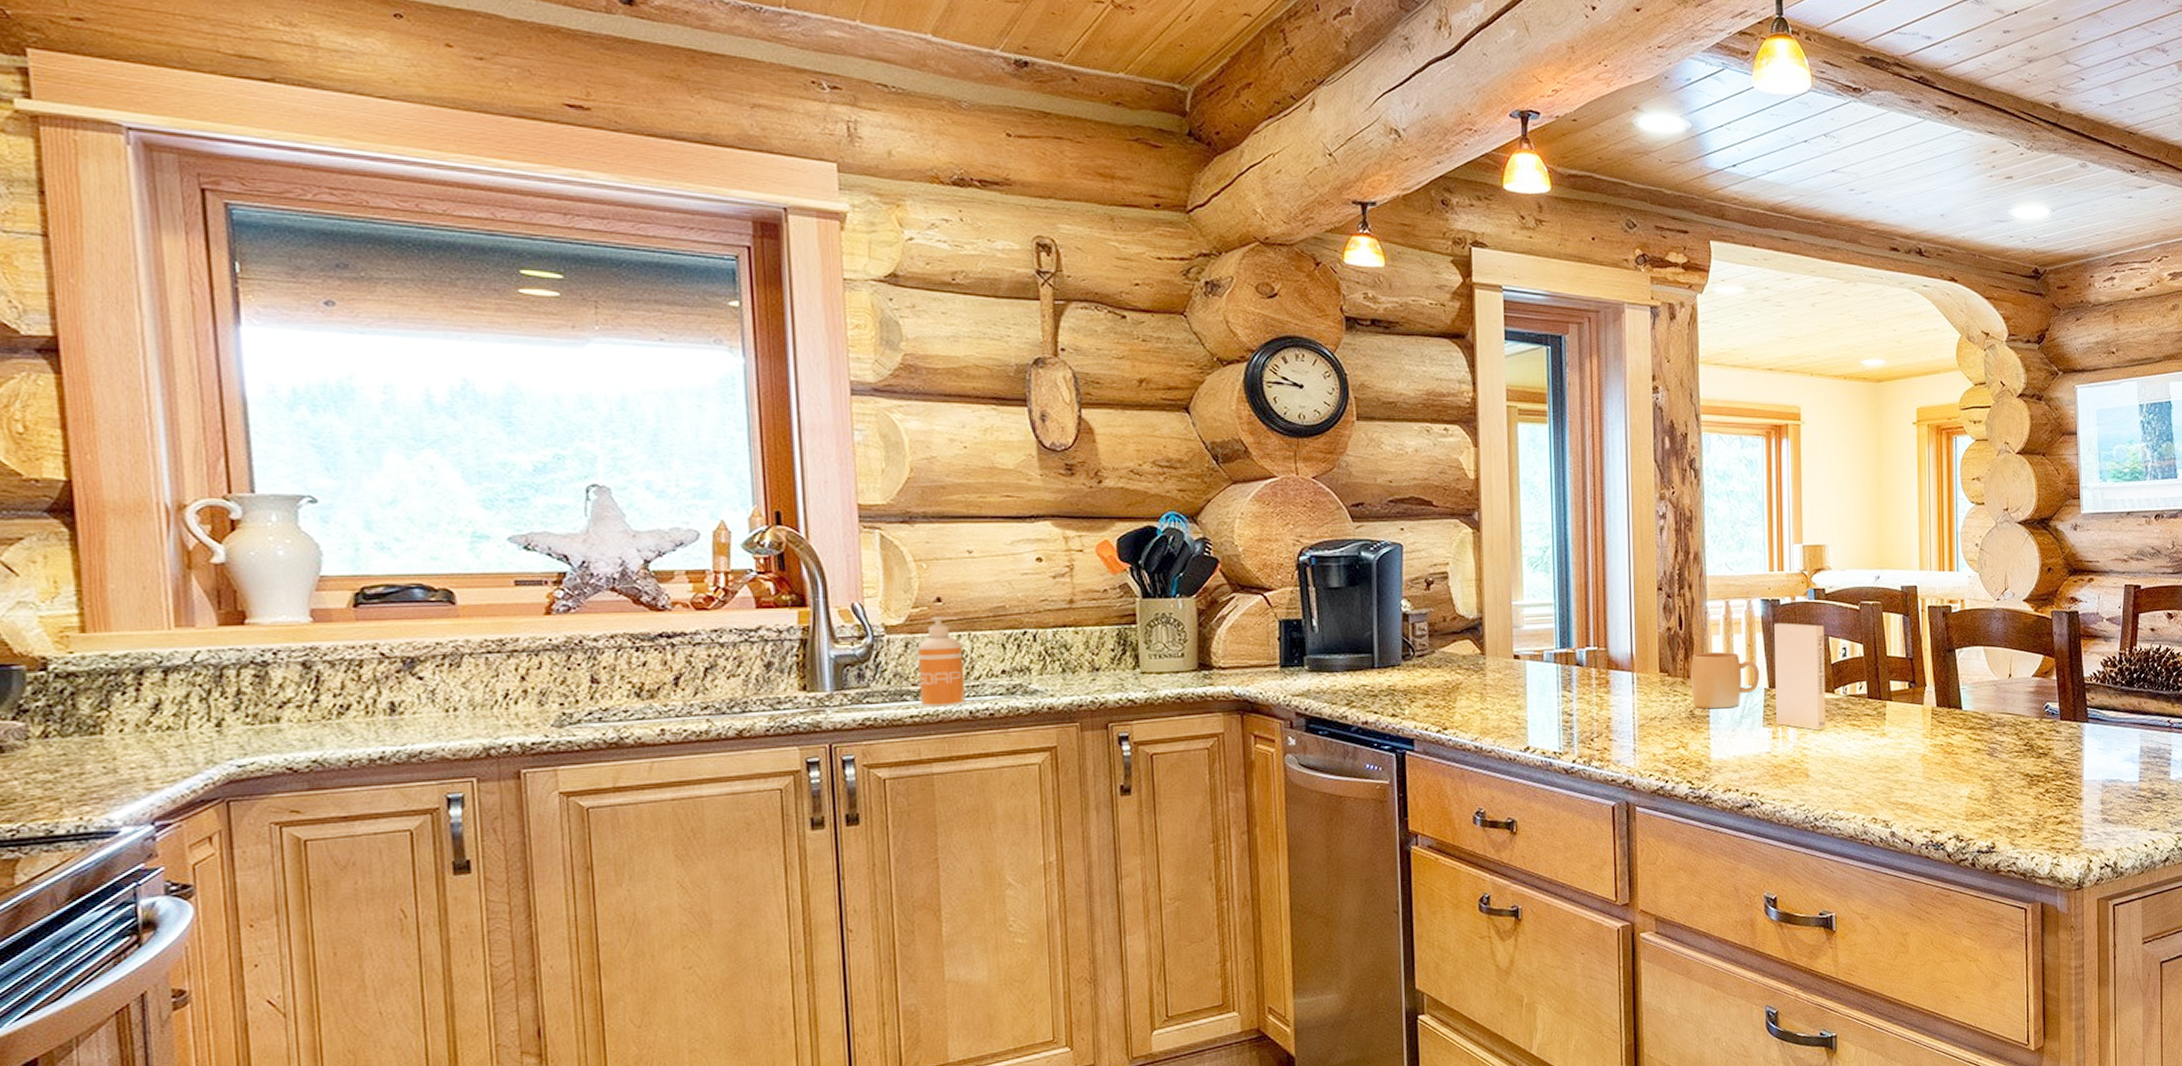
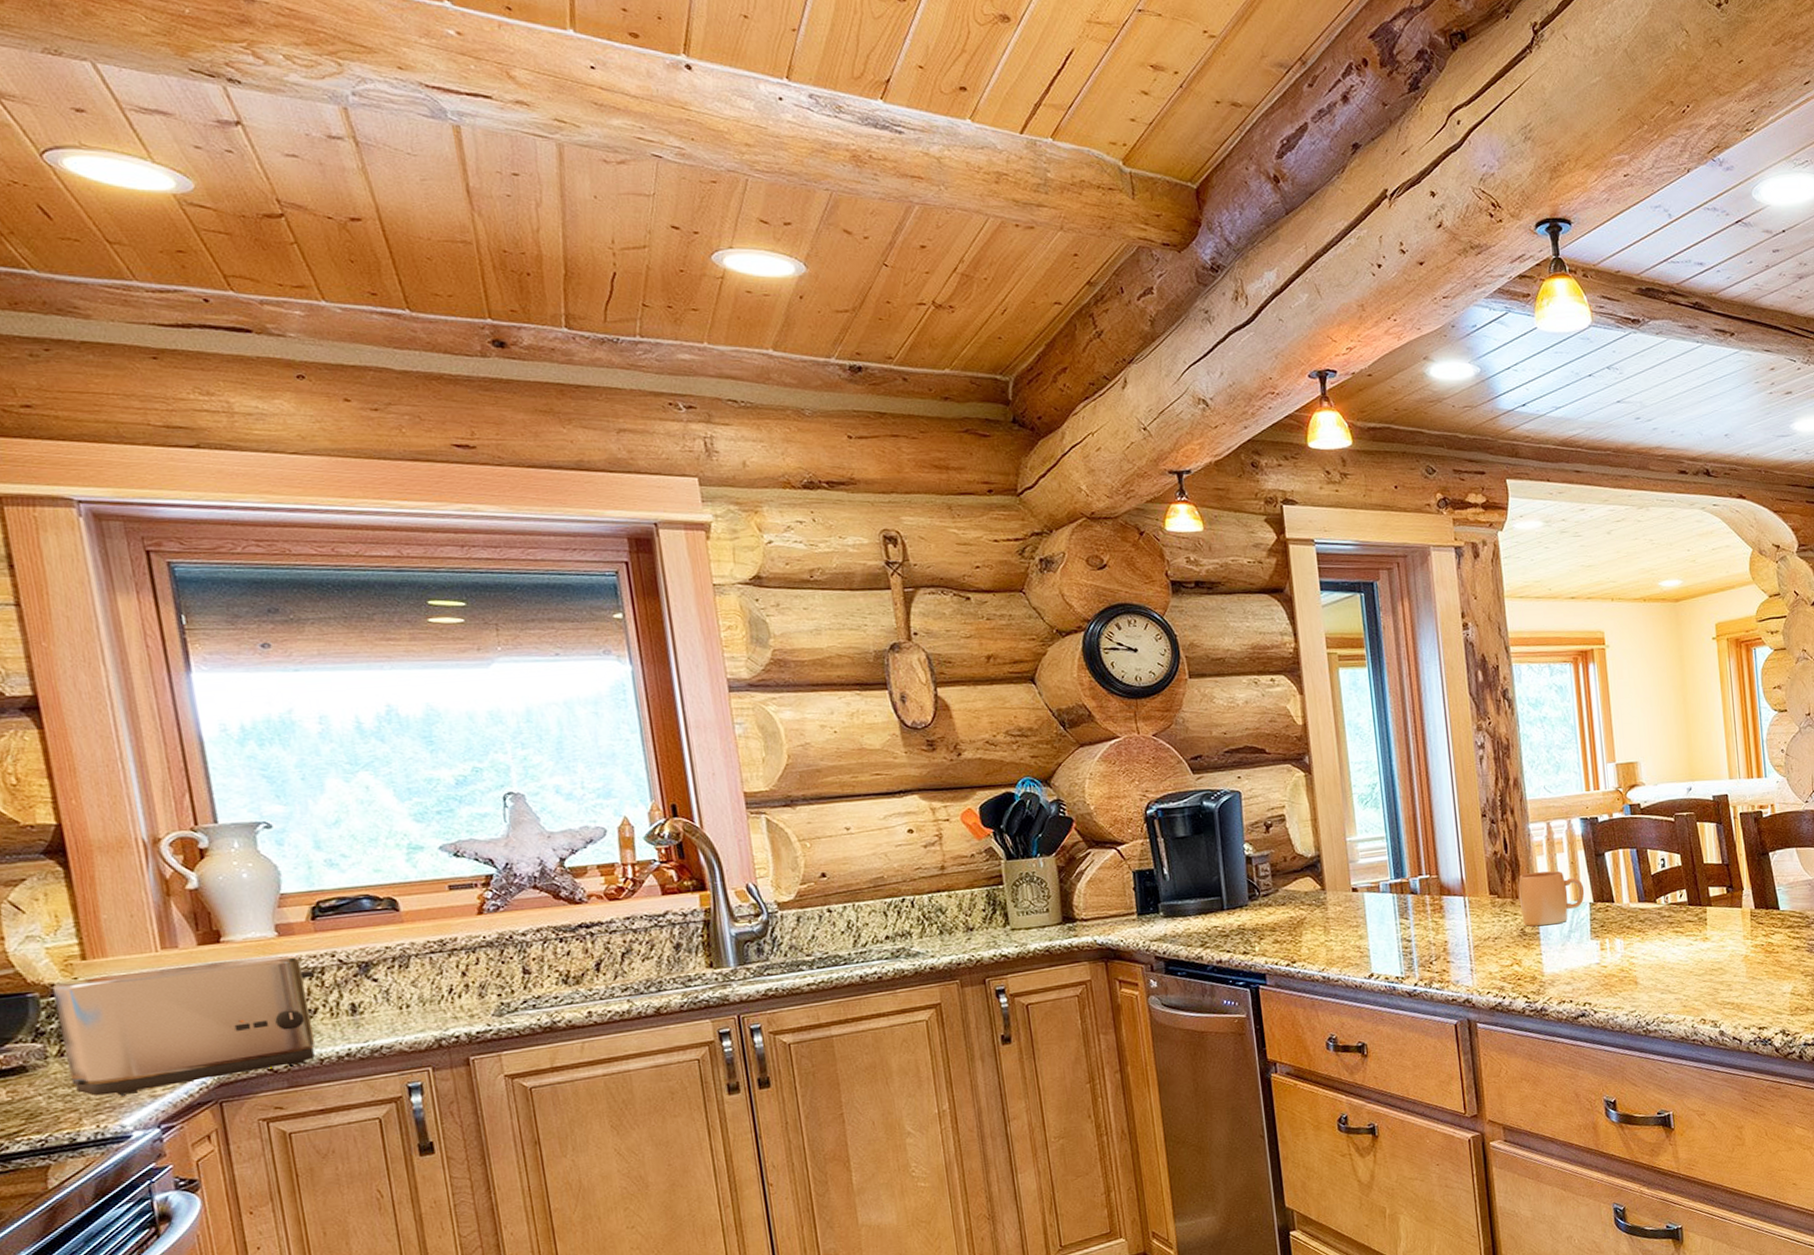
toaster: none [42,643,350,785] -> present [52,956,316,1096]
soap dispenser: present [917,616,966,707] -> none [808,890,856,975]
book: present [1773,623,1826,731] -> none [1594,838,1651,940]

